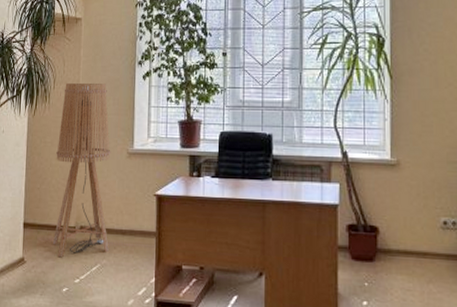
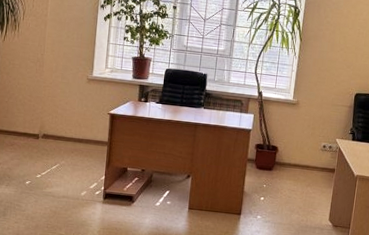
floor lamp: present [52,83,111,258] -> none [18,16,73,158]

